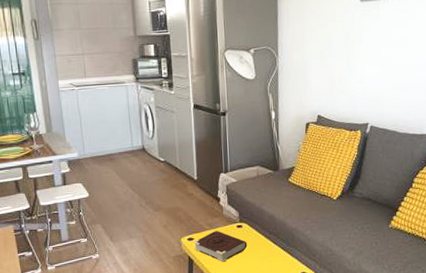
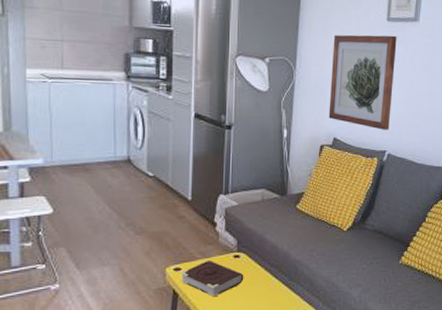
wall art: none [310,14,372,104] -> present [328,34,397,130]

